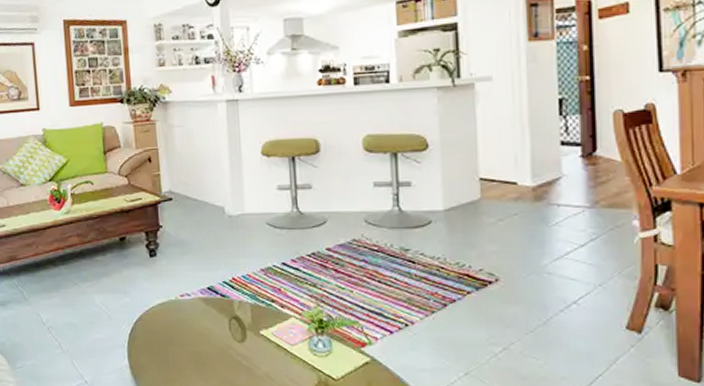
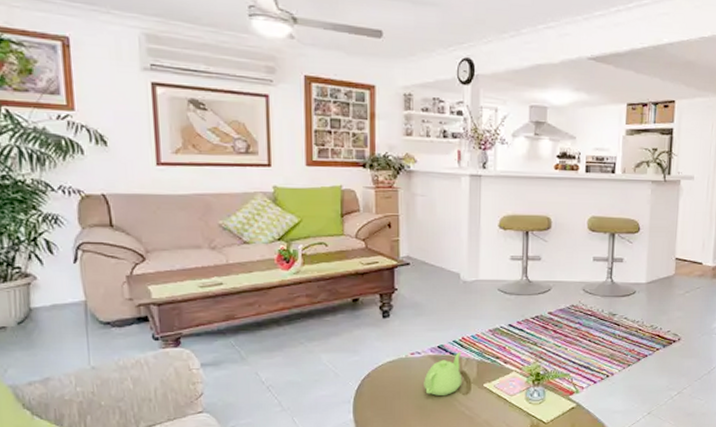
teapot: none [196,294,237,344] -> present [424,352,462,397]

